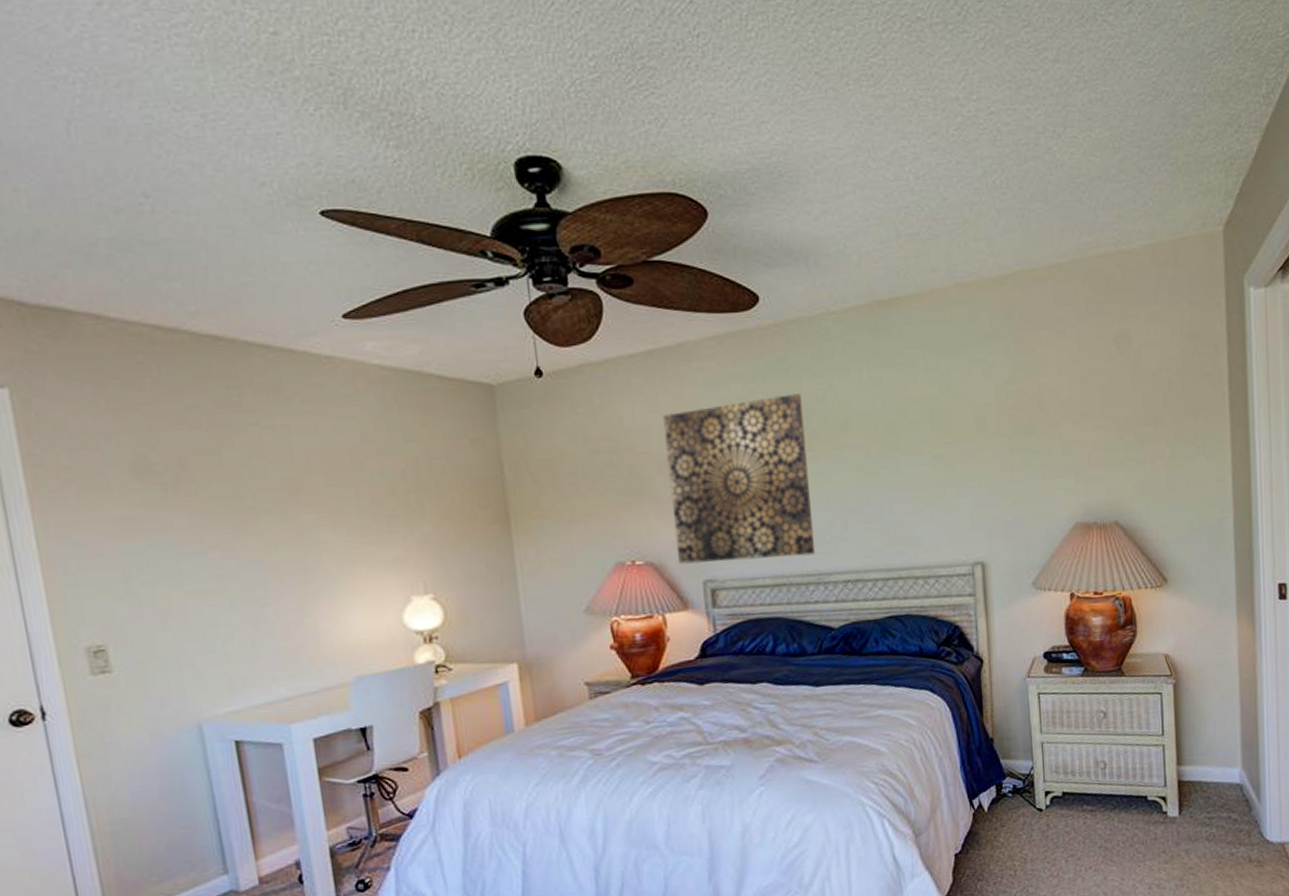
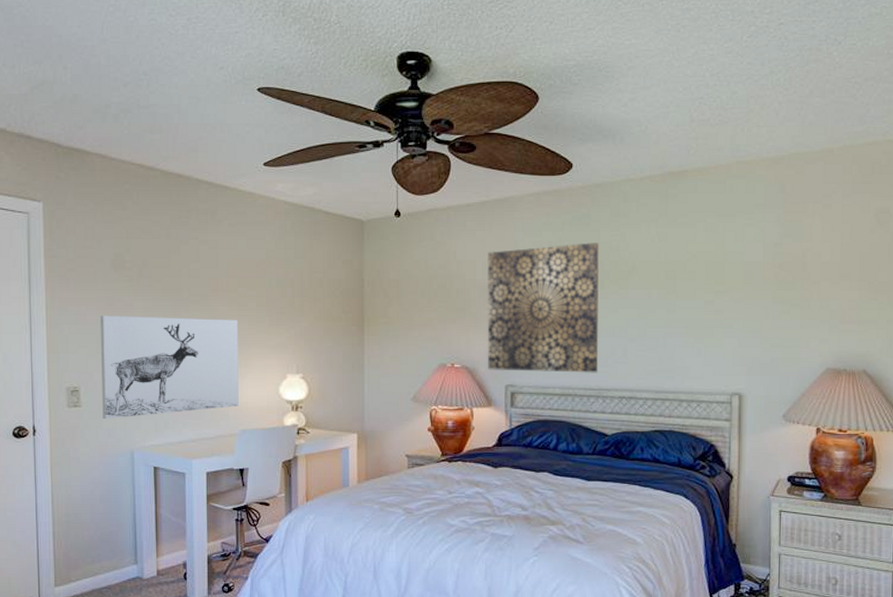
wall art: none [124,531,348,686] -> present [101,316,239,420]

